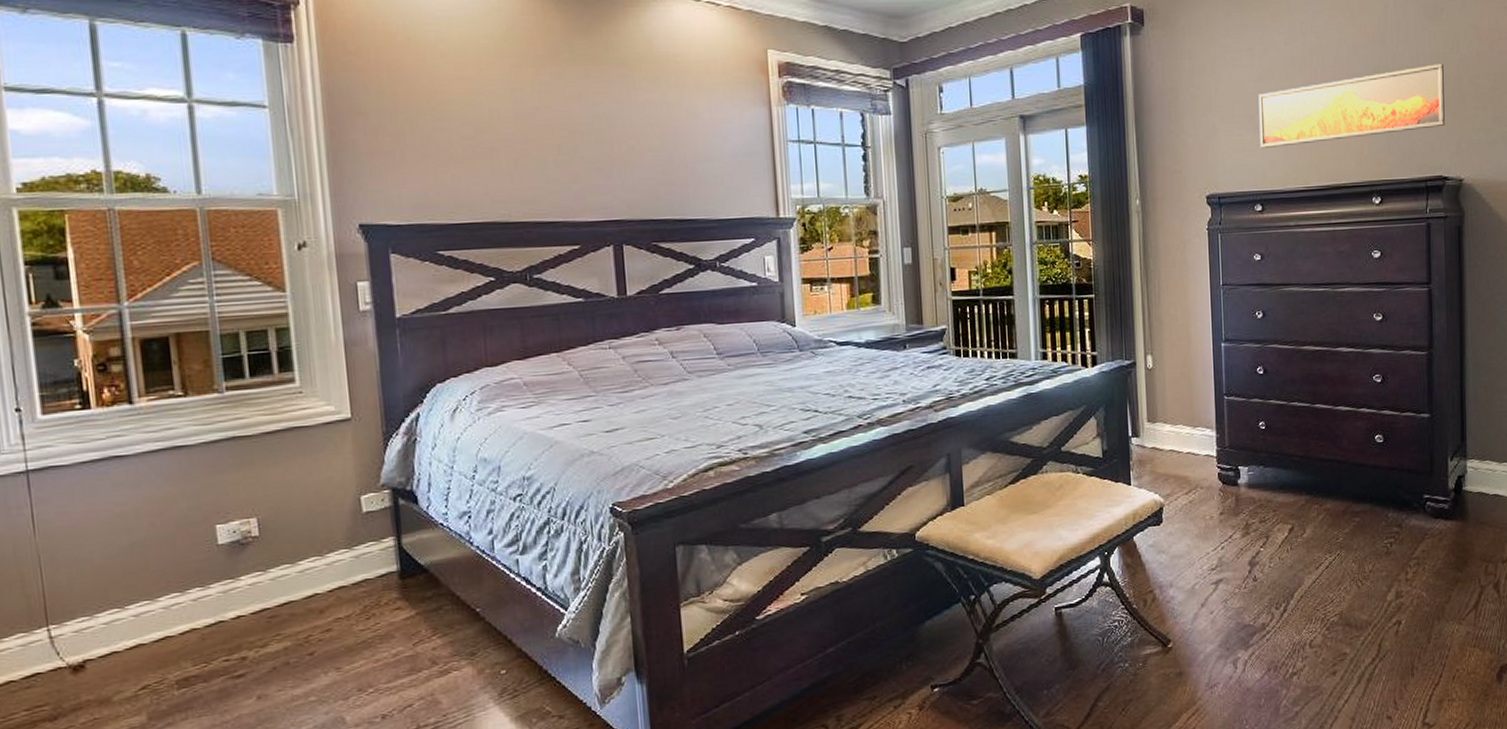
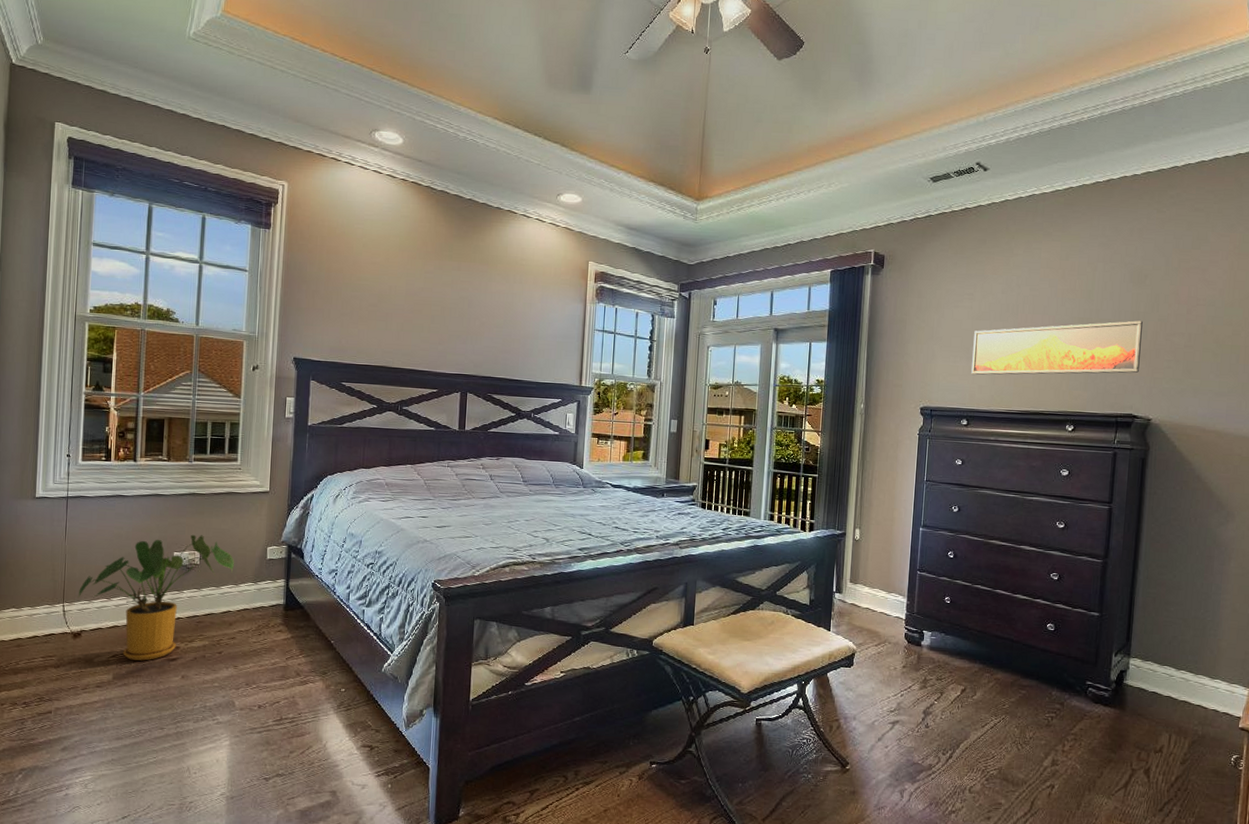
house plant: none [70,494,314,689] -> present [78,534,234,661]

